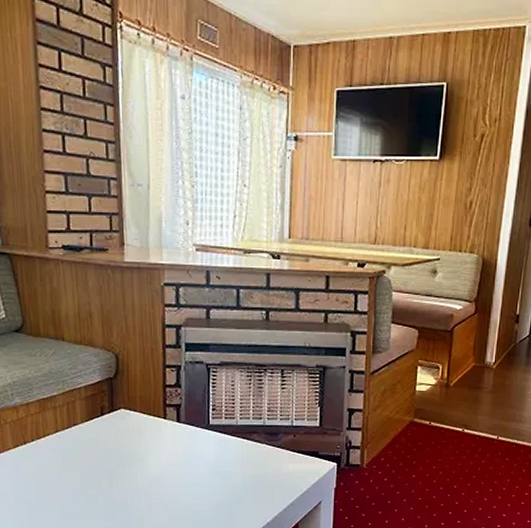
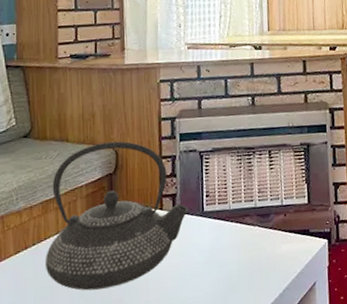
teapot: none [45,345,193,488] -> present [44,141,189,291]

